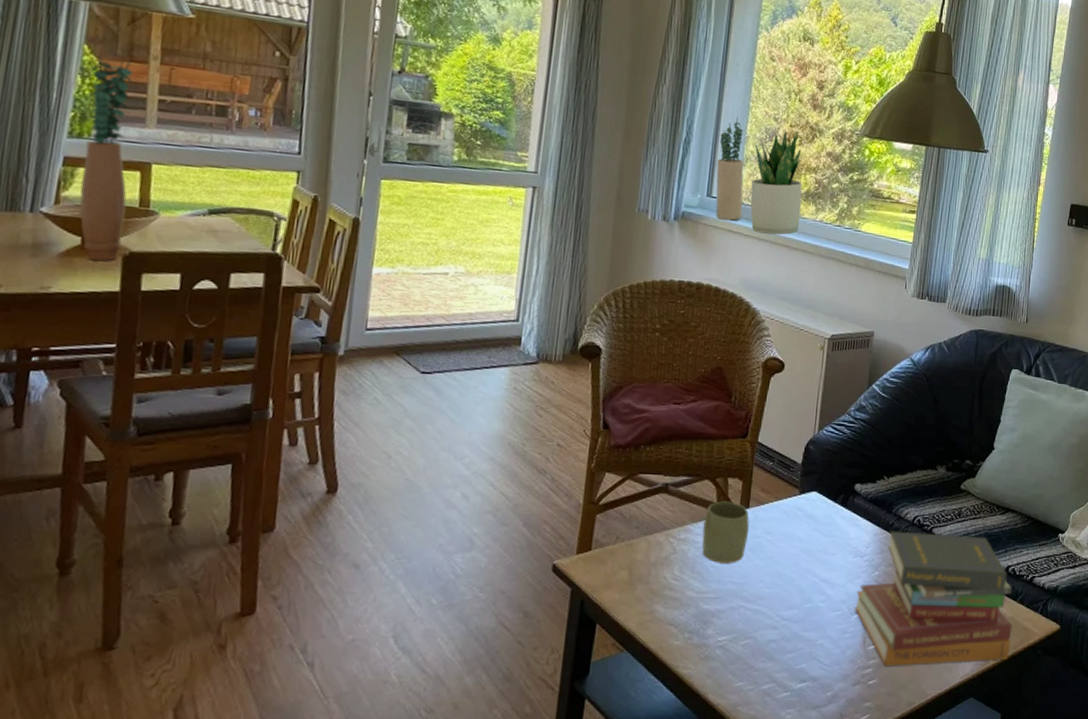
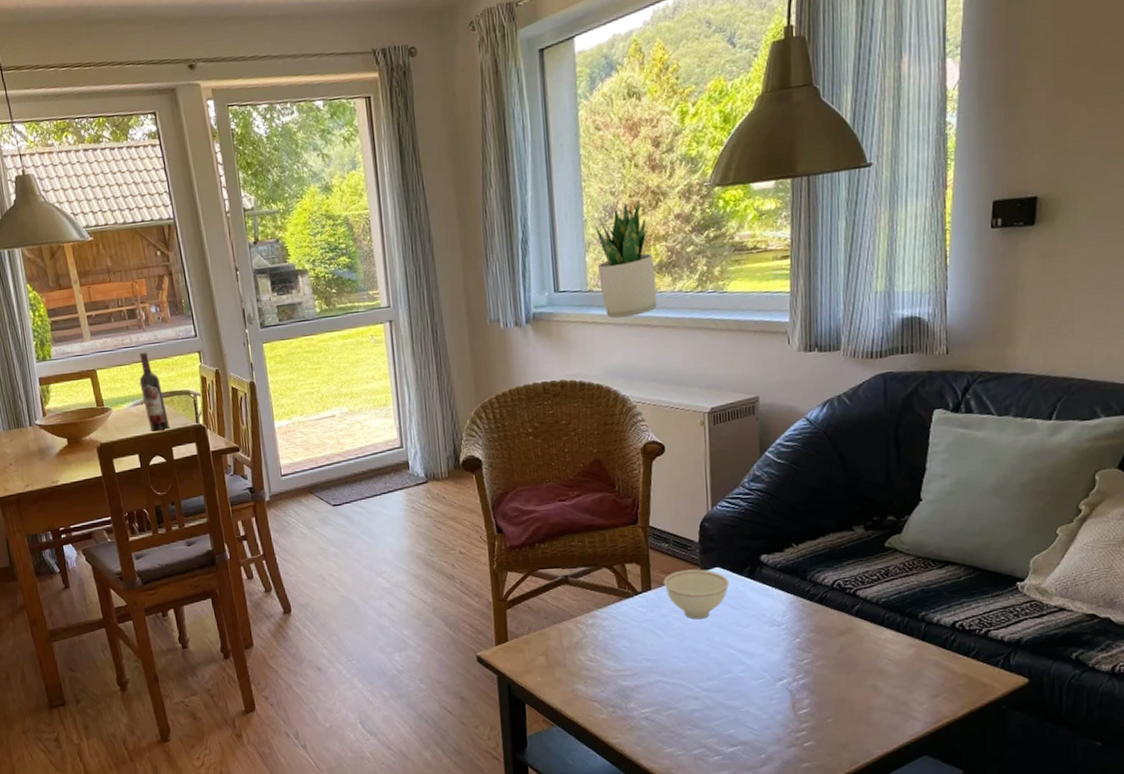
vase: present [79,53,133,262] -> none [36,289,94,456]
wine bottle: none [205,156,237,252] -> present [139,351,170,432]
mug: present [702,501,750,563] -> none [608,585,655,643]
vase: present [715,117,744,221] -> none [556,202,594,314]
bowl: none [762,491,824,544] -> present [663,569,730,620]
books: present [855,531,1013,666] -> none [778,594,967,729]

